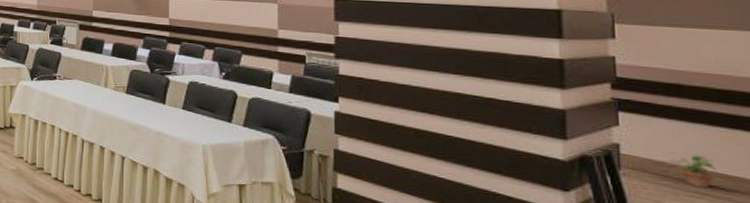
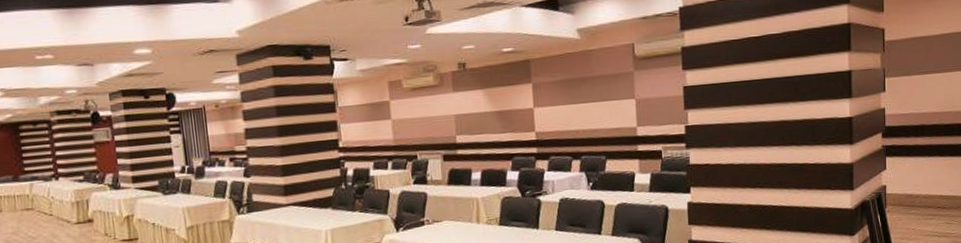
potted plant: present [669,154,715,188] -> none [915,182,941,210]

